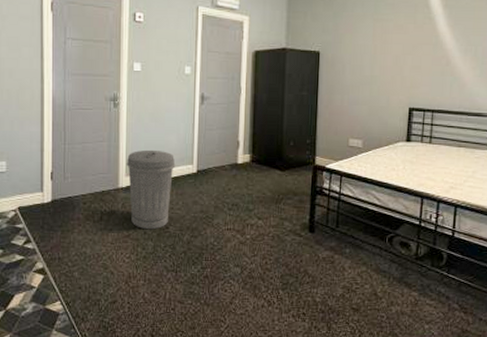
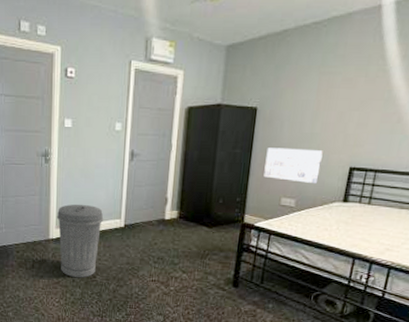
wall art: none [331,90,383,124] -> present [264,148,323,183]

